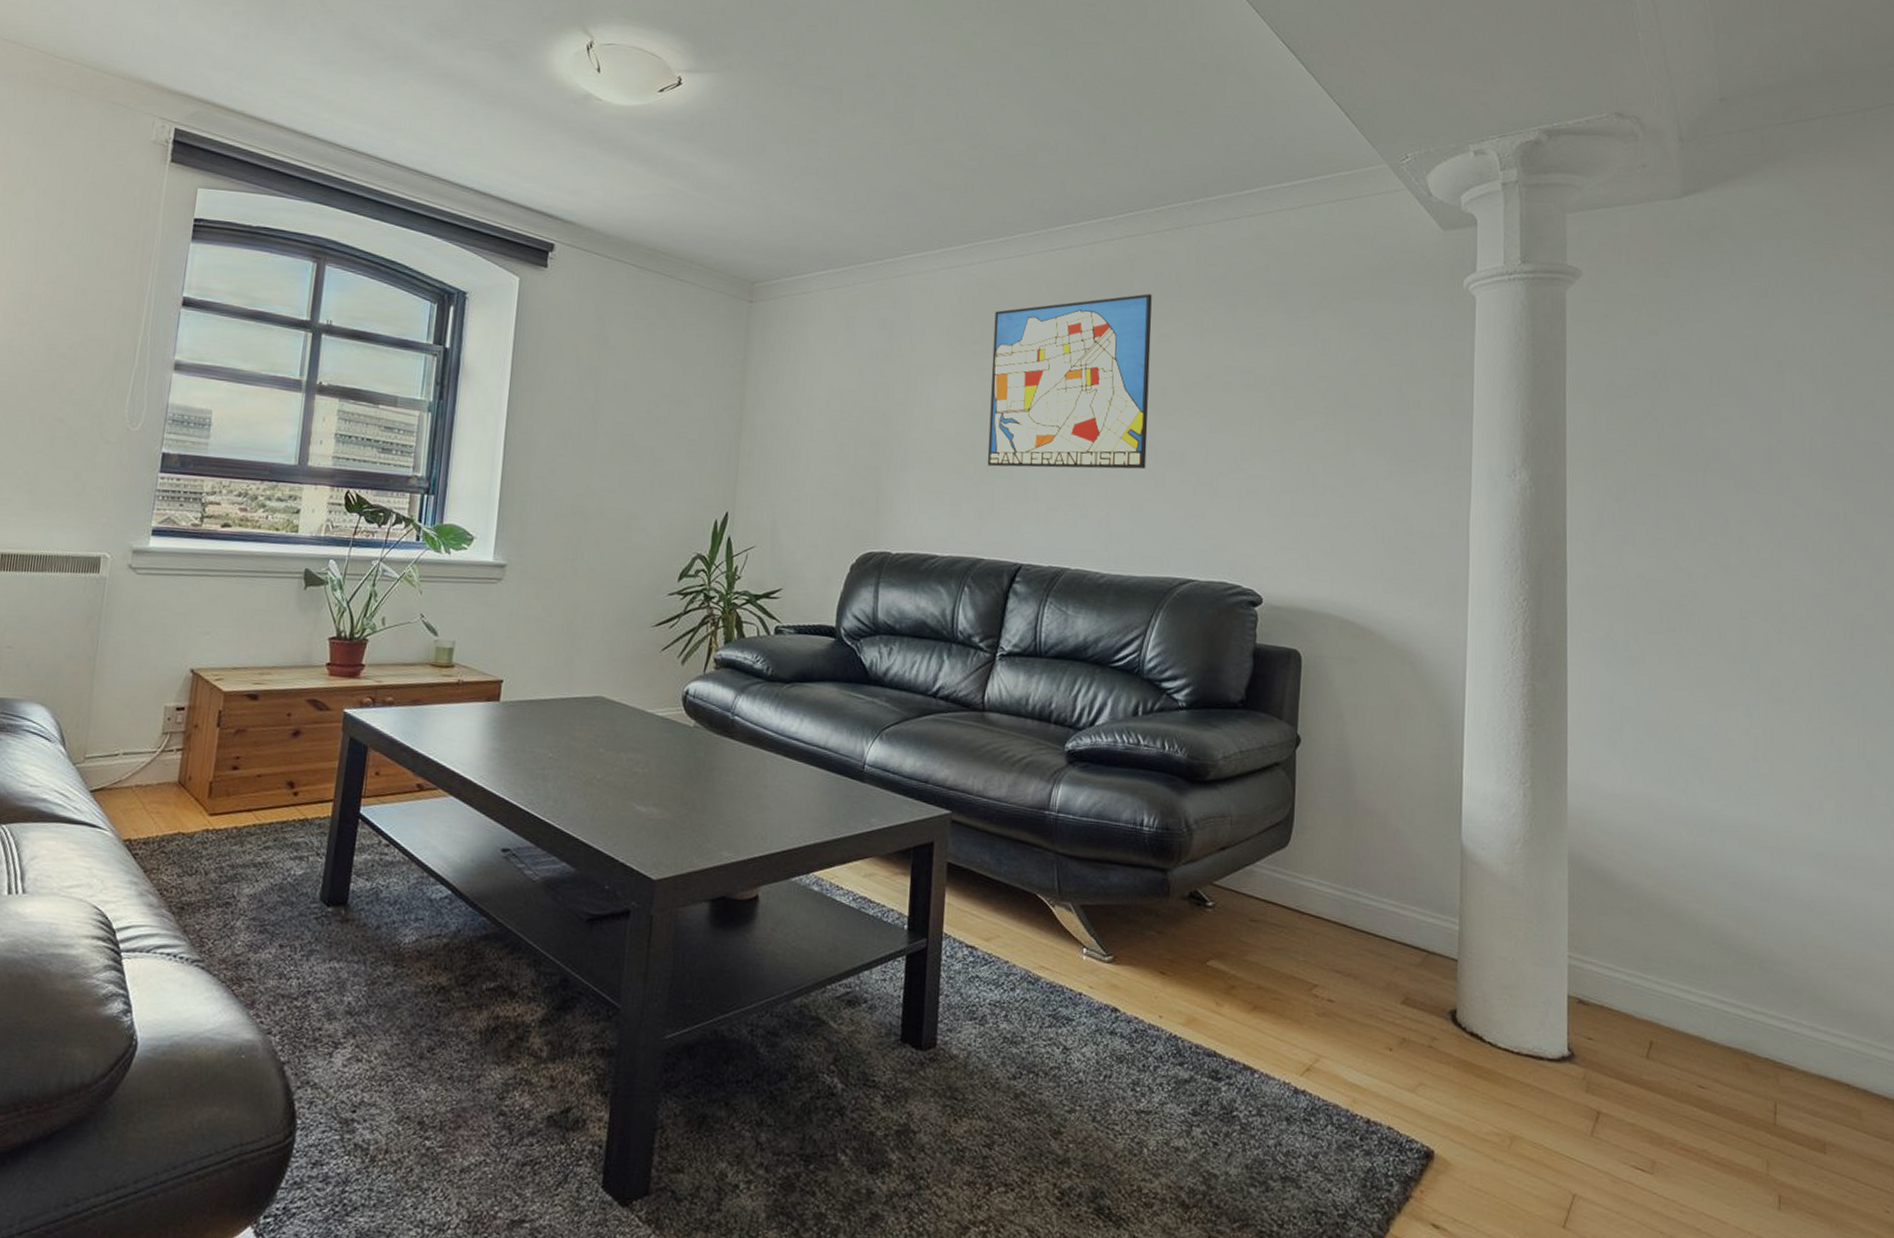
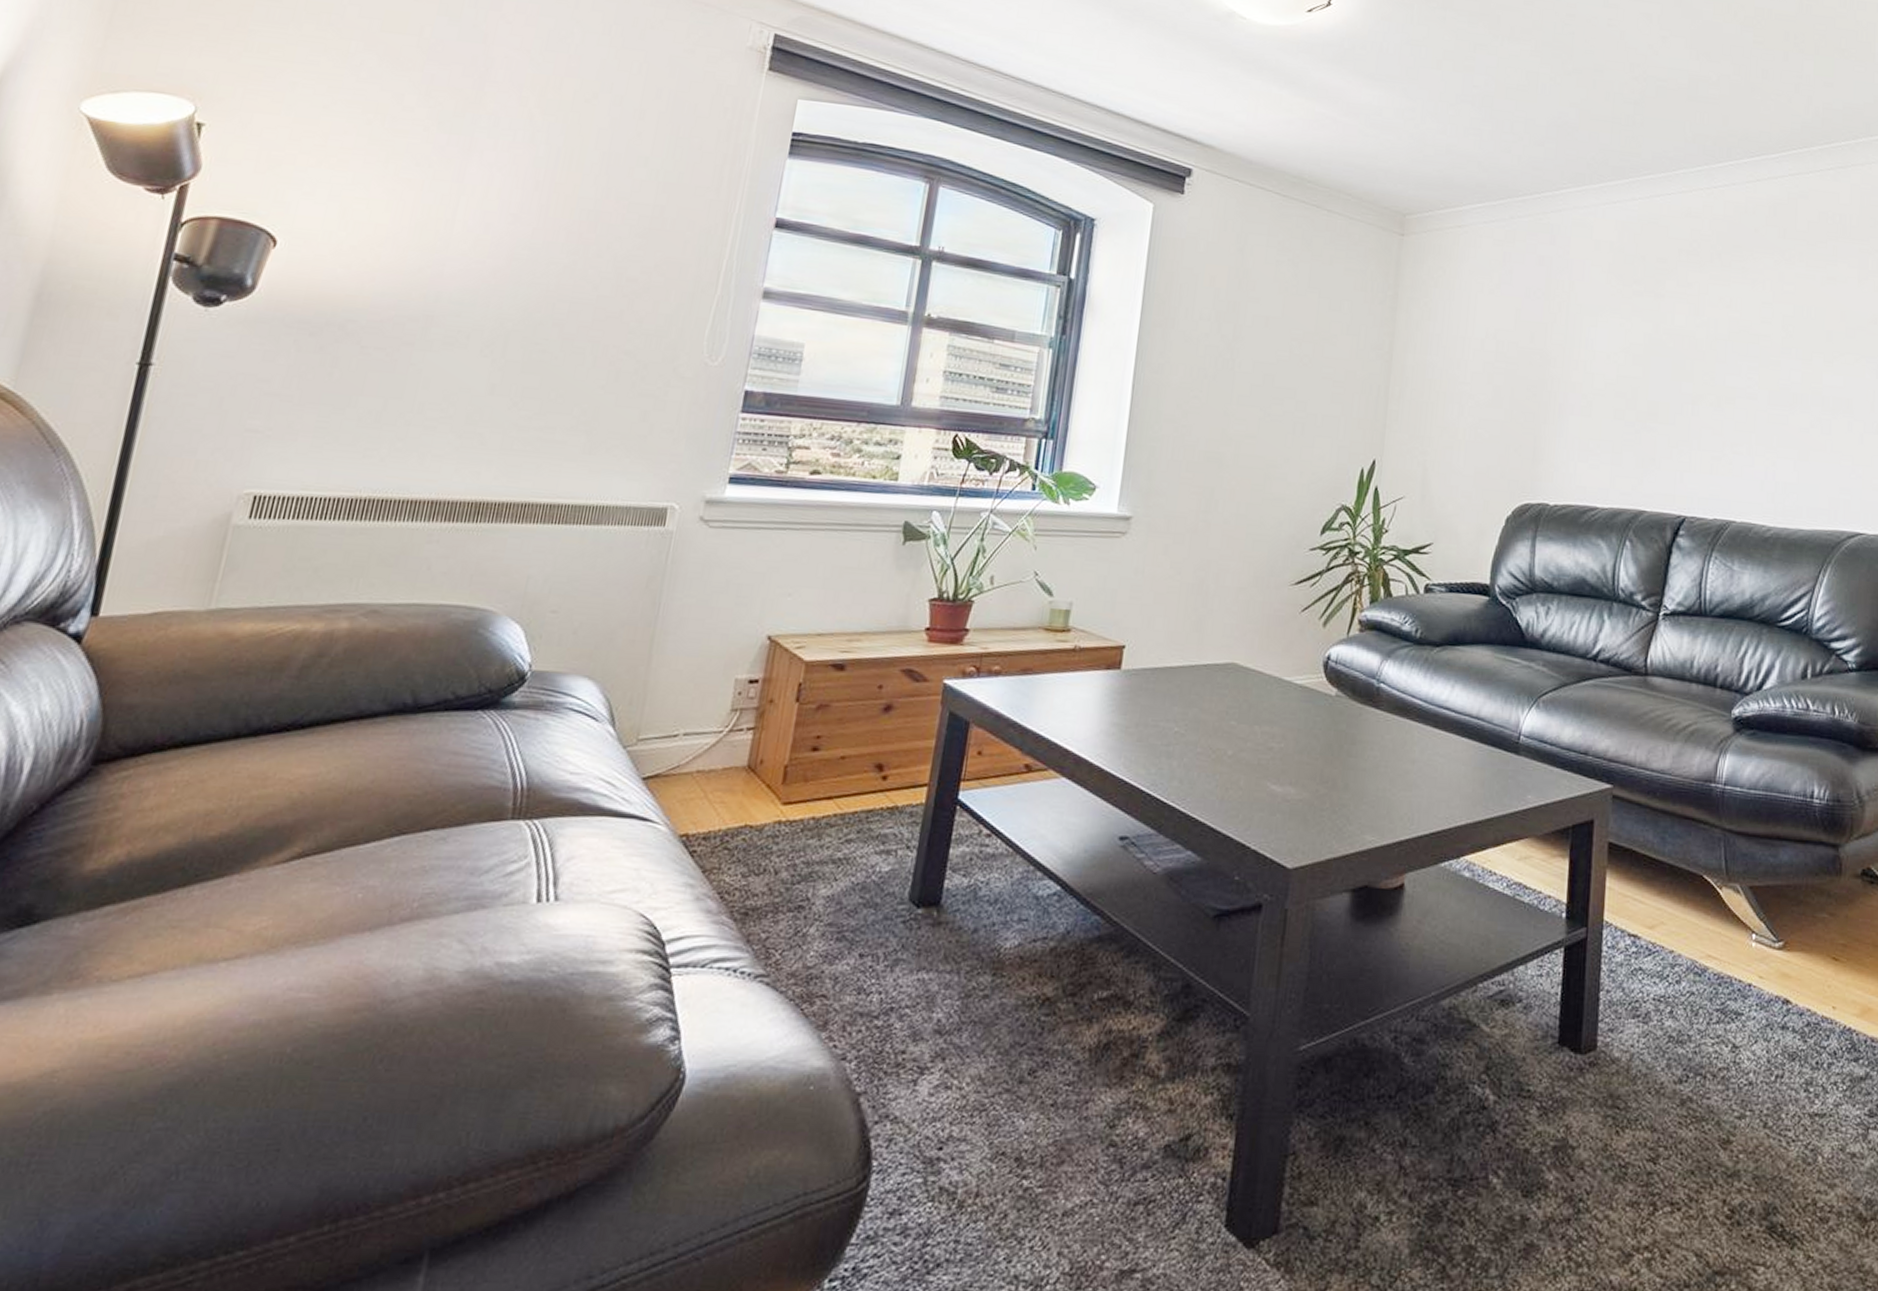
wall art: present [987,294,1152,470] -> none [1649,234,1816,417]

